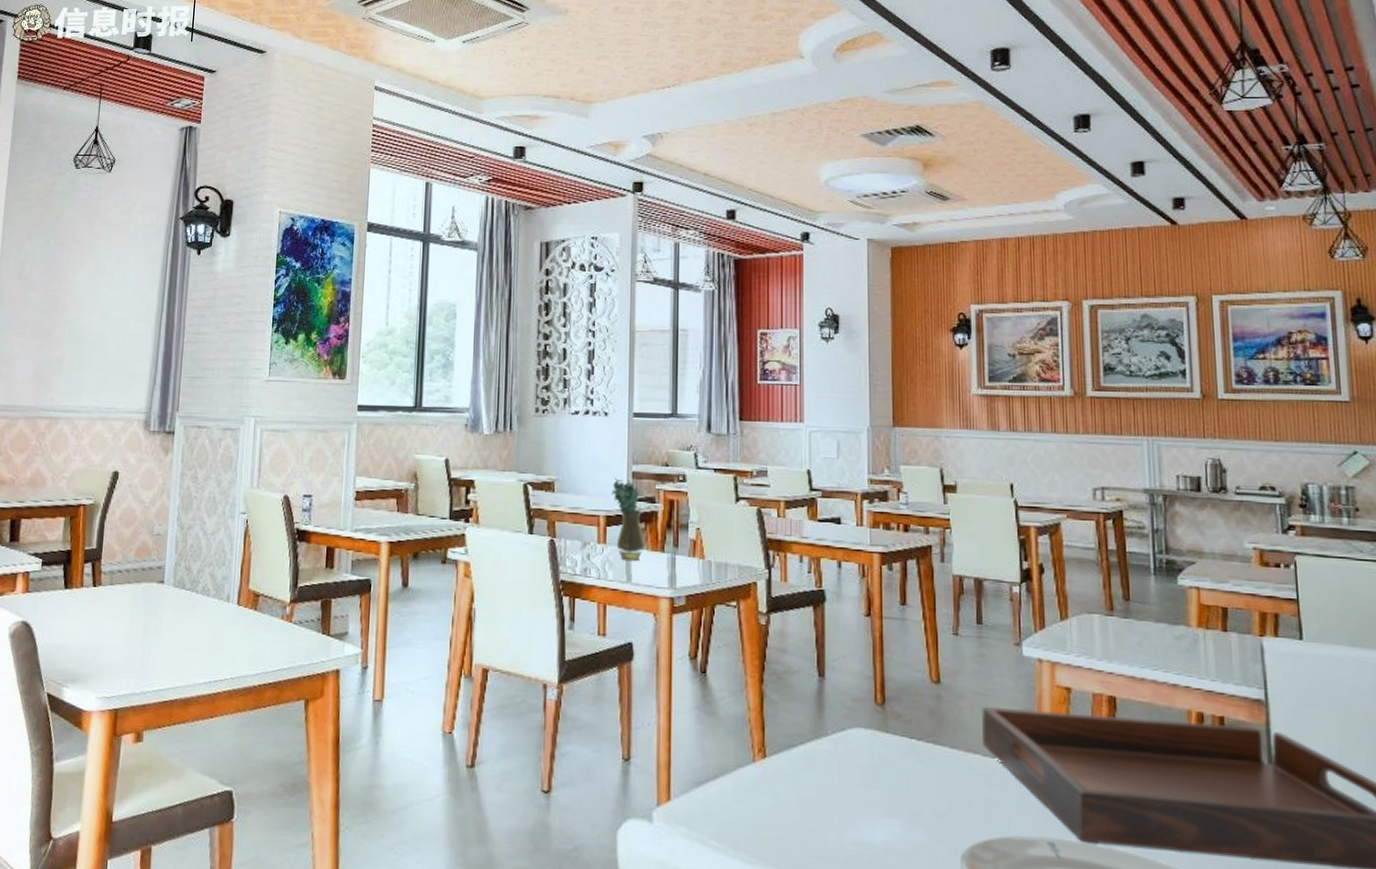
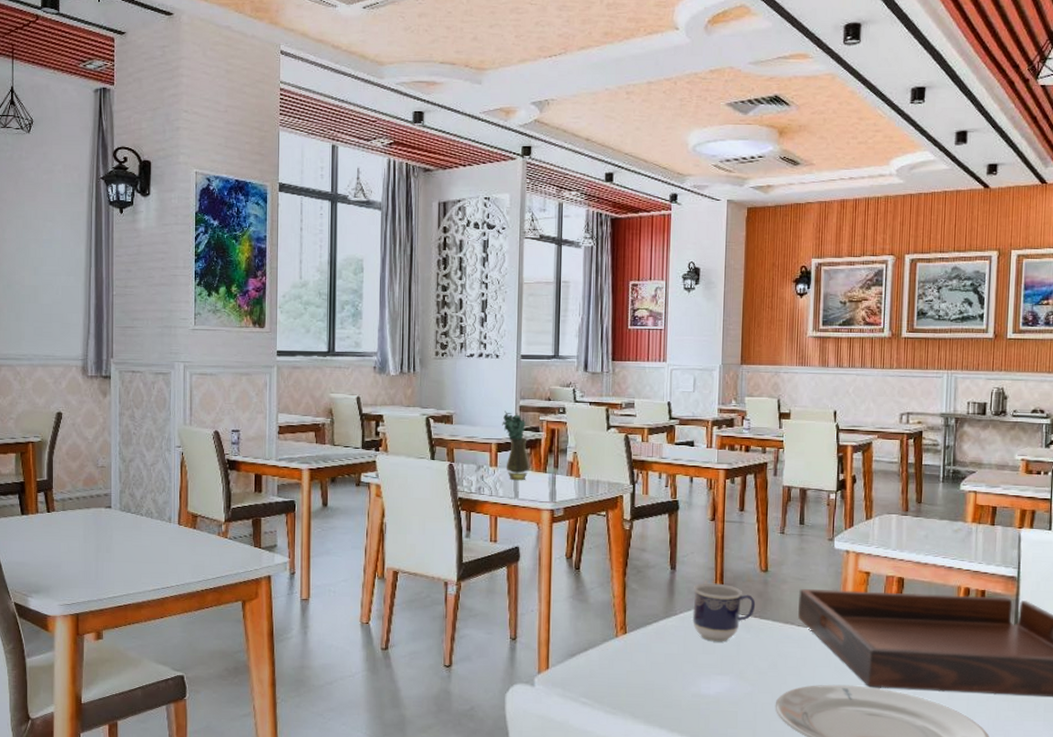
cup: none [848,695,928,773] -> present [693,583,756,641]

